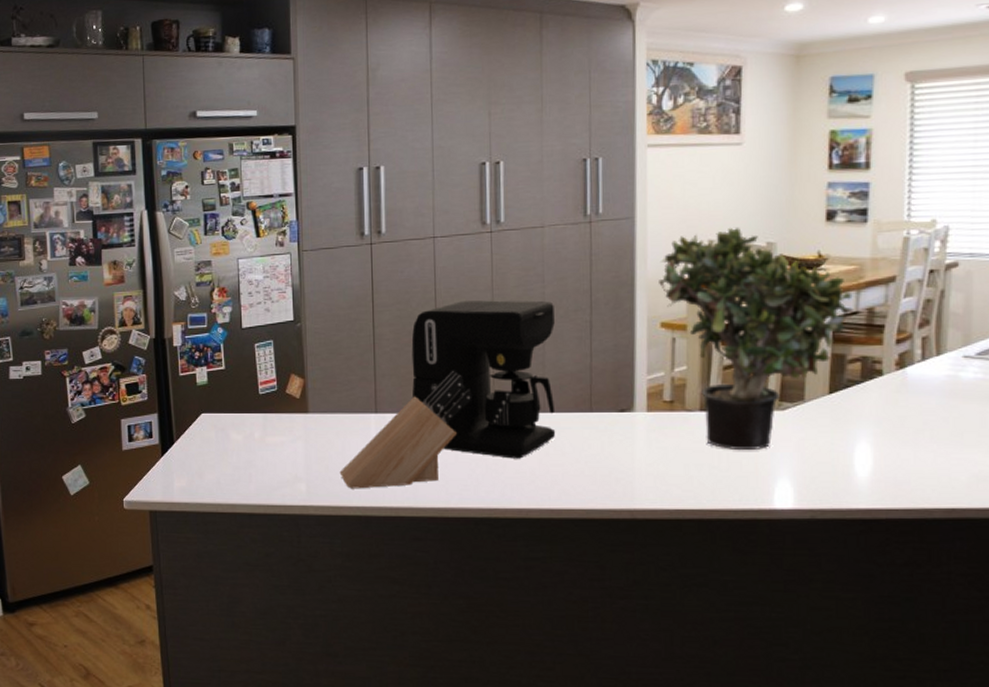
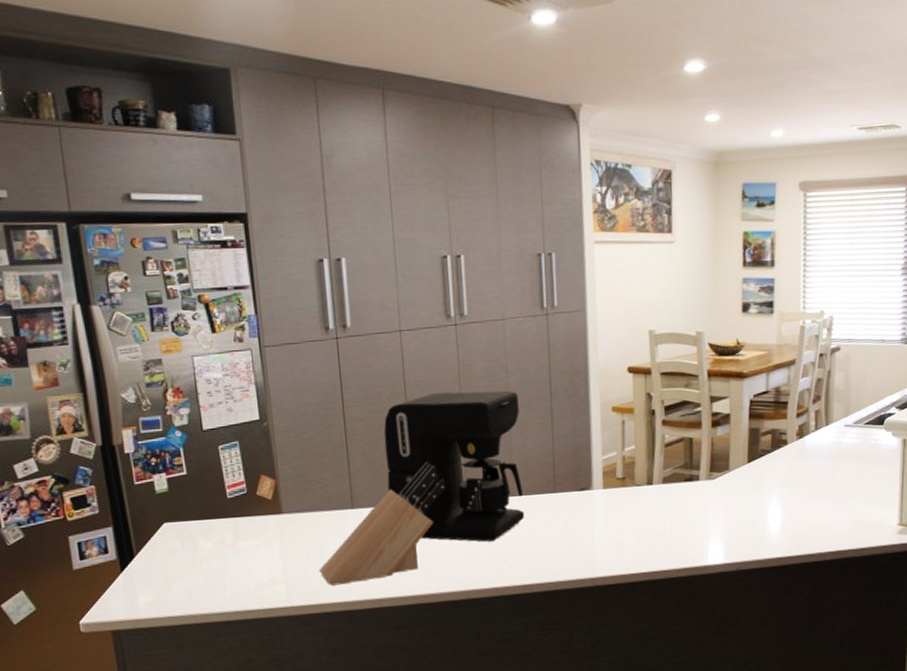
potted plant: present [659,226,855,449] -> none [609,318,766,517]

